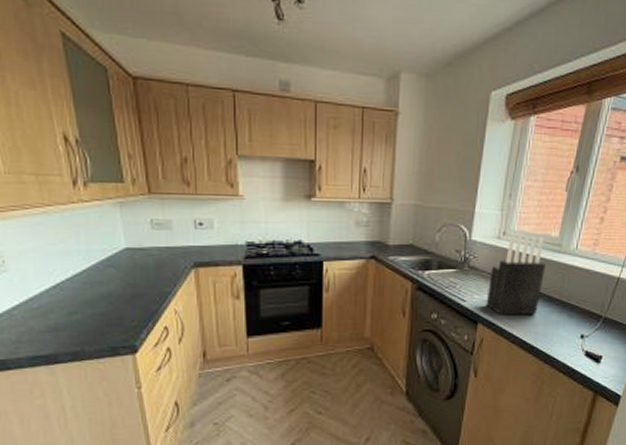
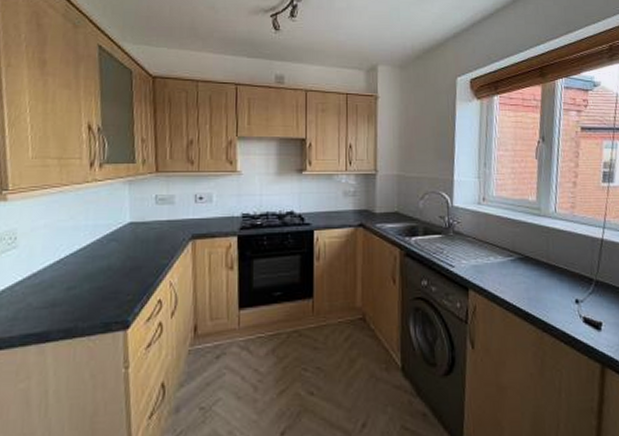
knife block: present [486,234,545,315] -> none [474,200,529,280]

